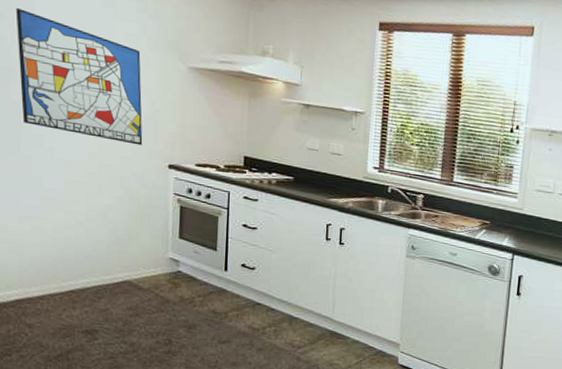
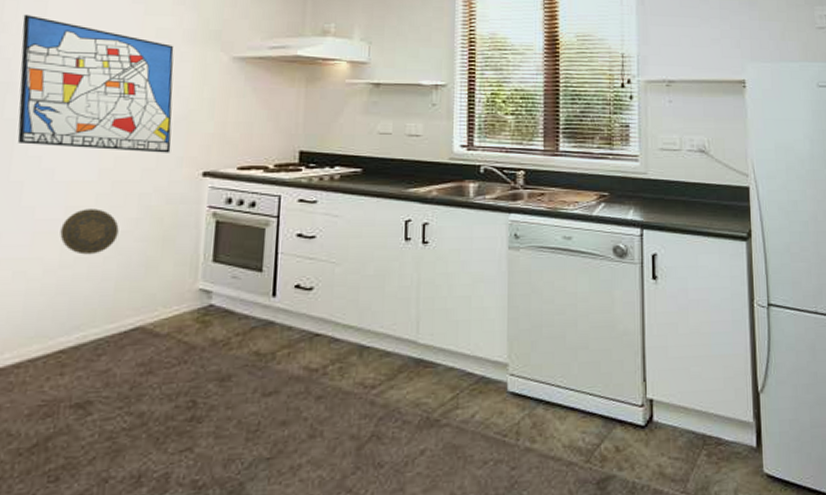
decorative plate: none [63,183,107,221] -> present [60,209,119,255]

